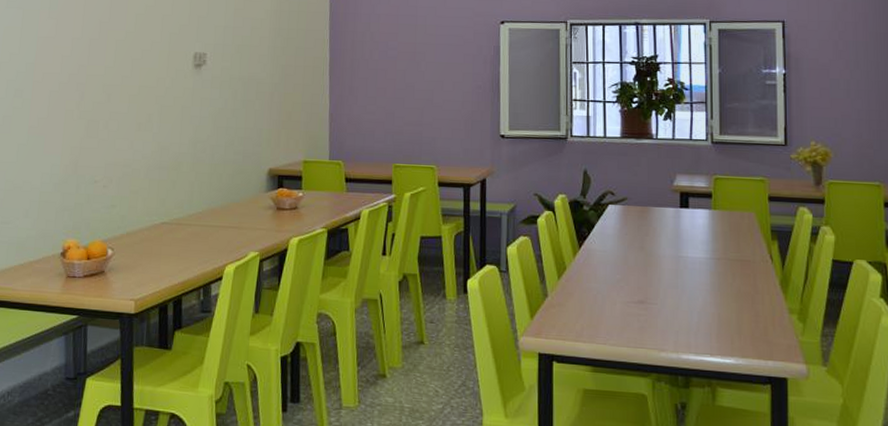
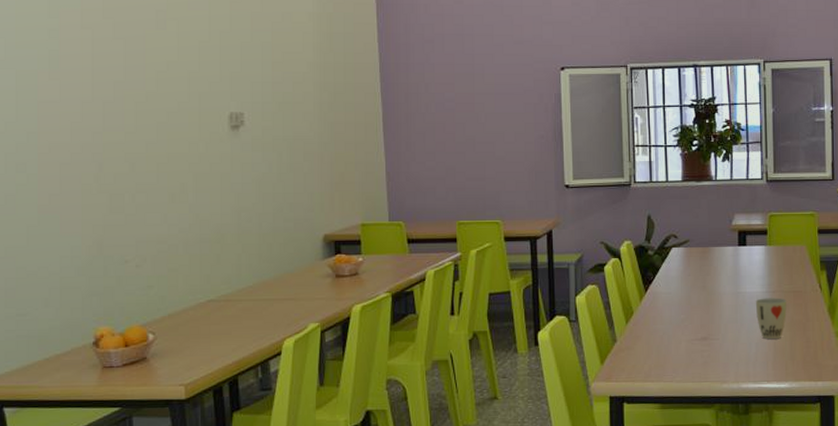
cup: none [698,264,733,310] -> present [755,298,787,340]

